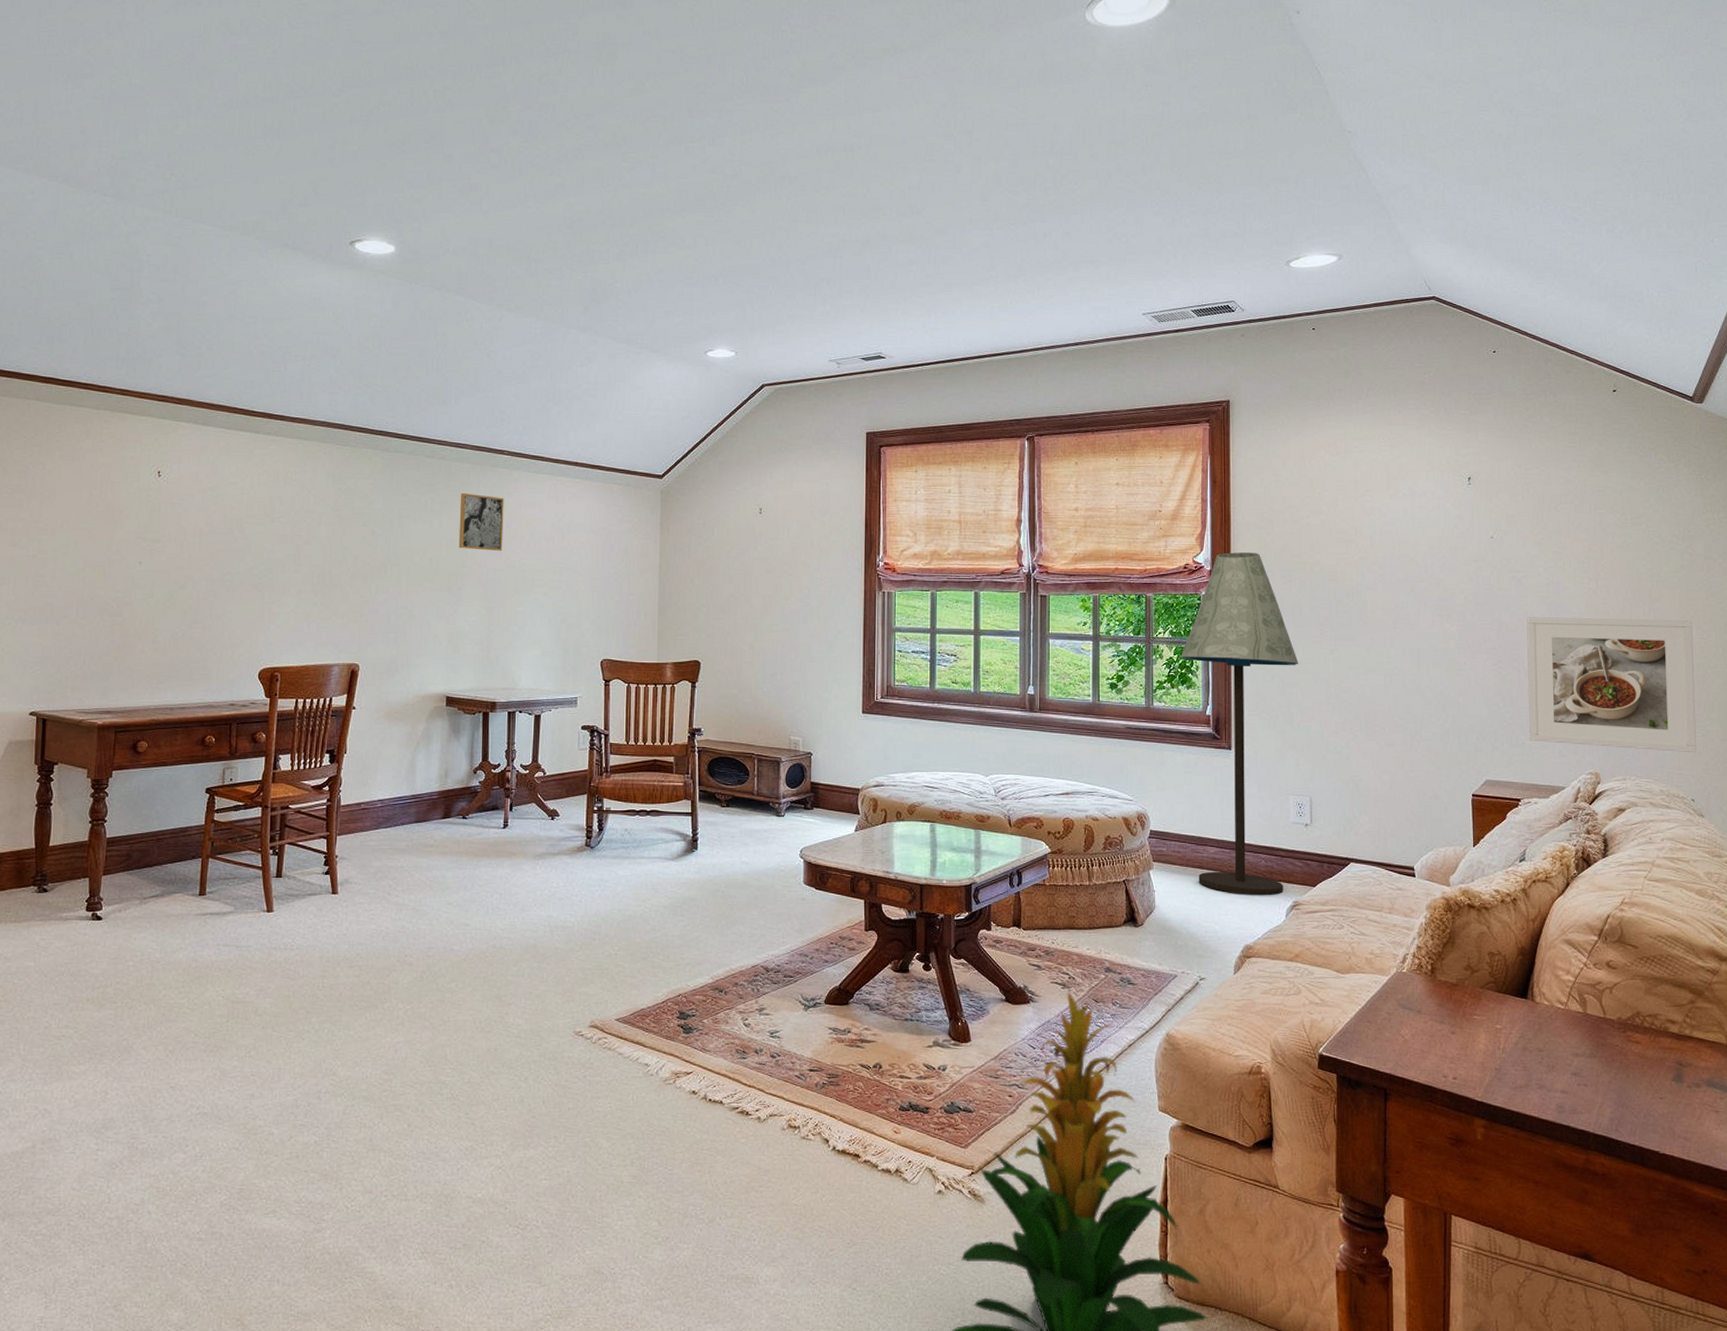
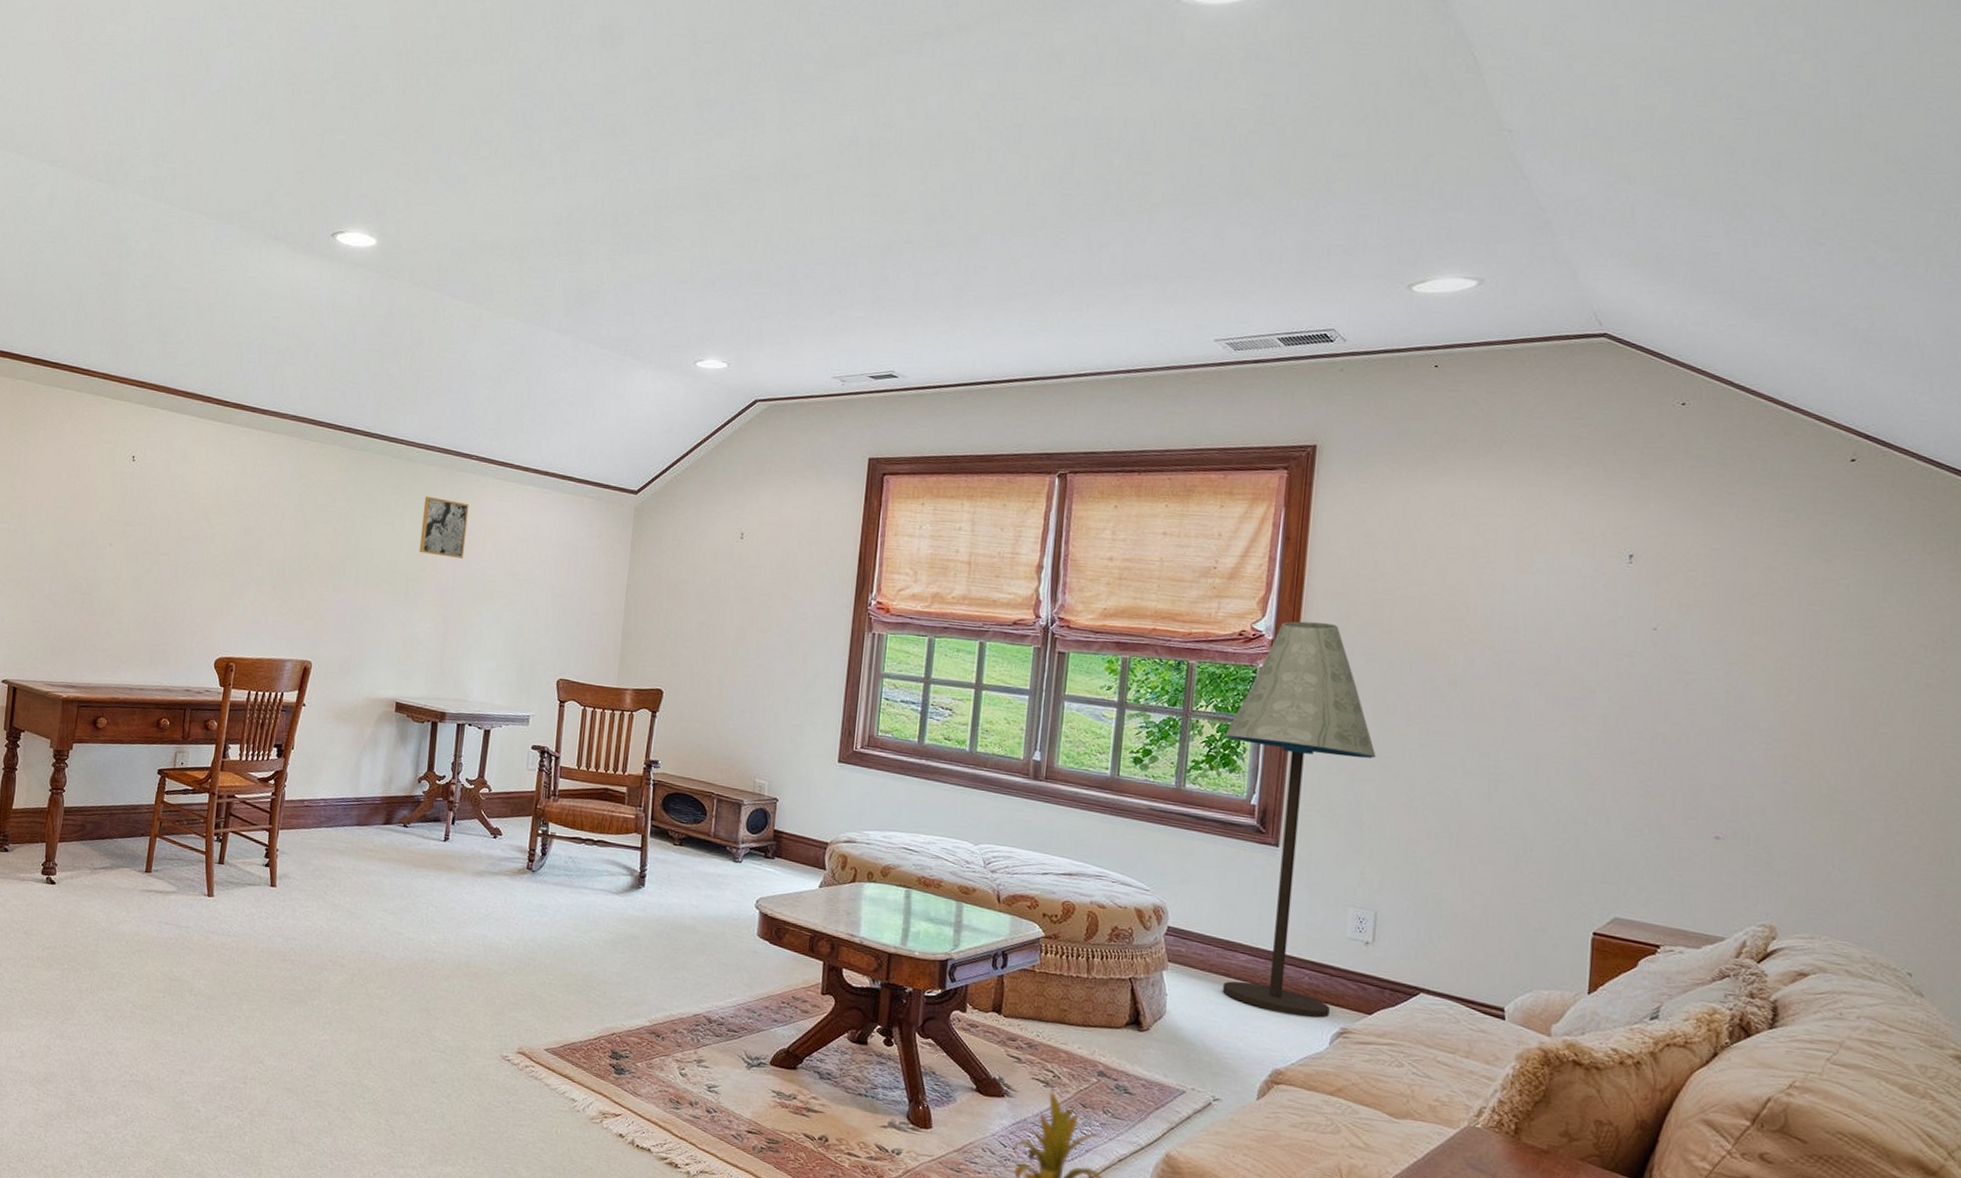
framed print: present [1527,617,1696,753] -> none [1681,729,1935,918]

